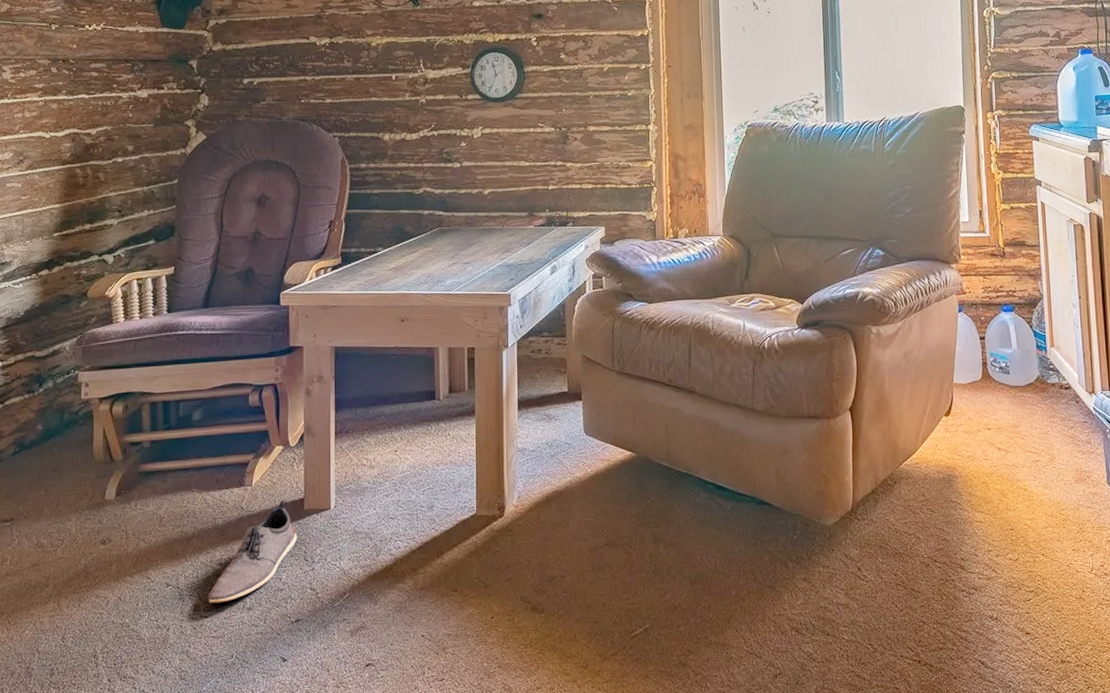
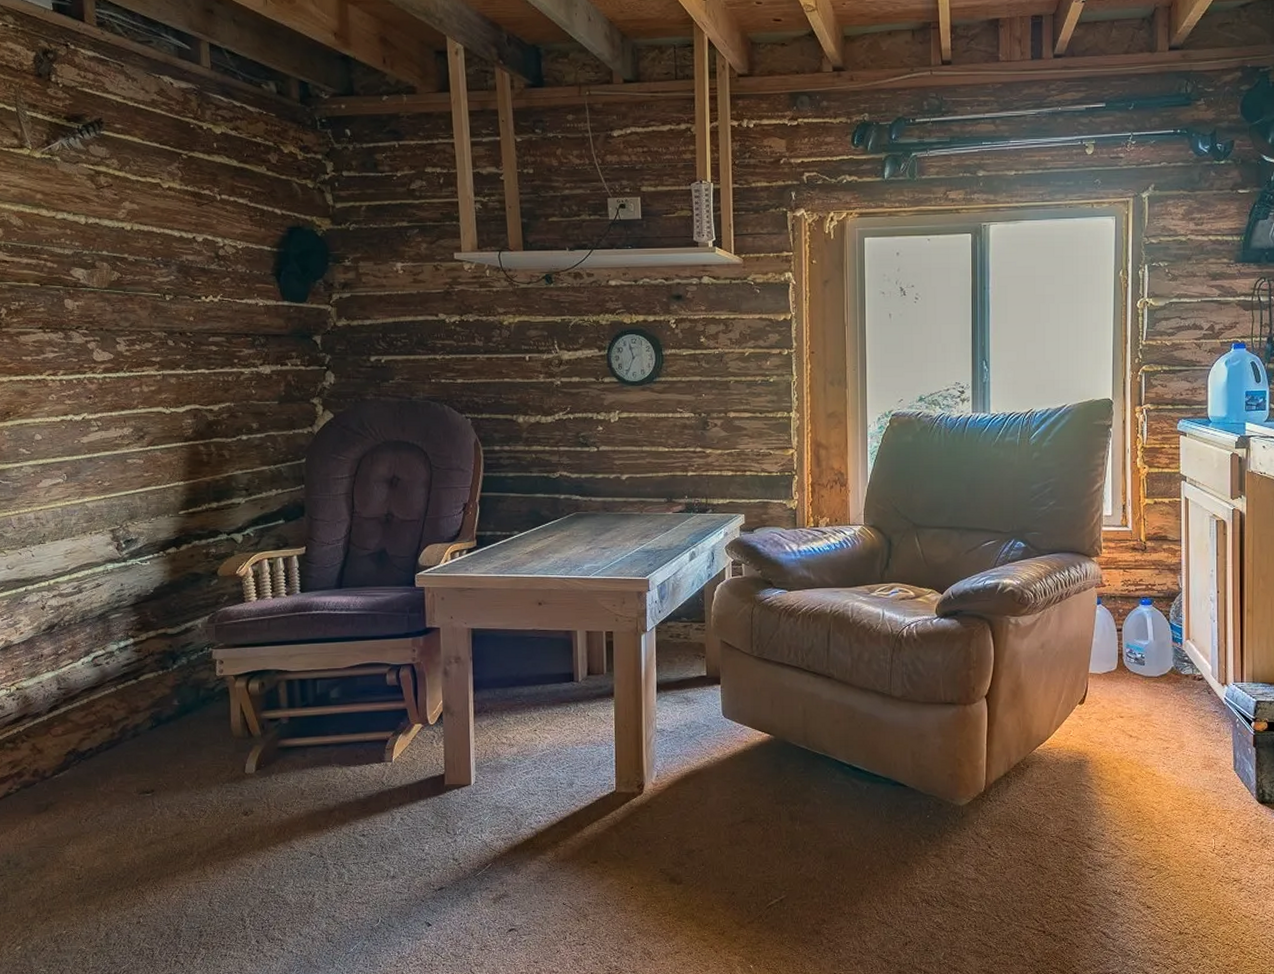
shoe: present [208,500,298,603] -> none [352,775,439,872]

